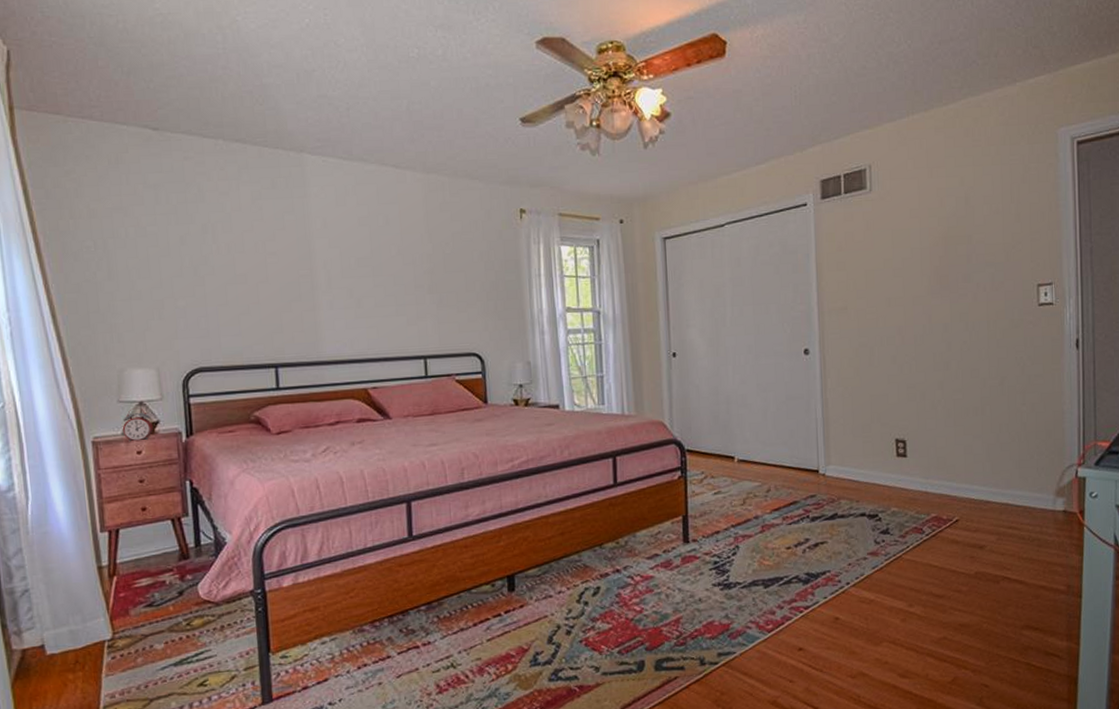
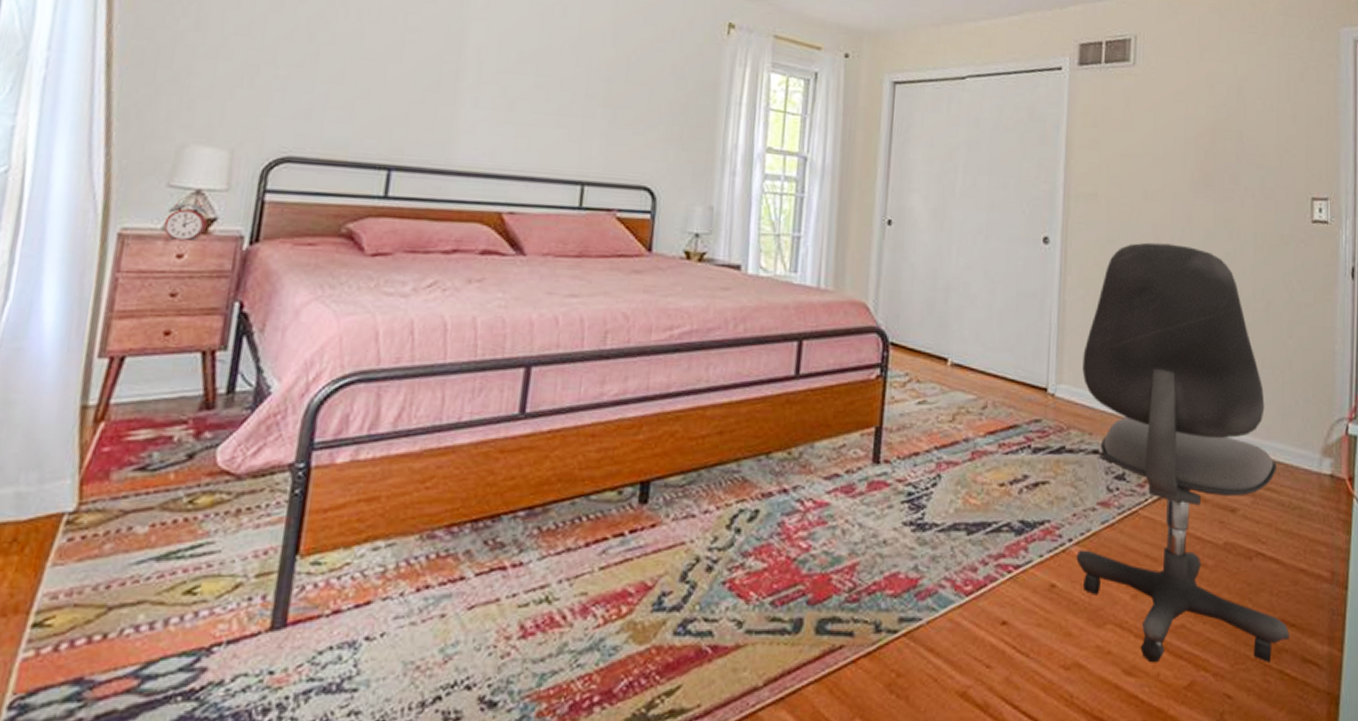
office chair: none [846,340,1034,667] -> present [1076,242,1289,663]

